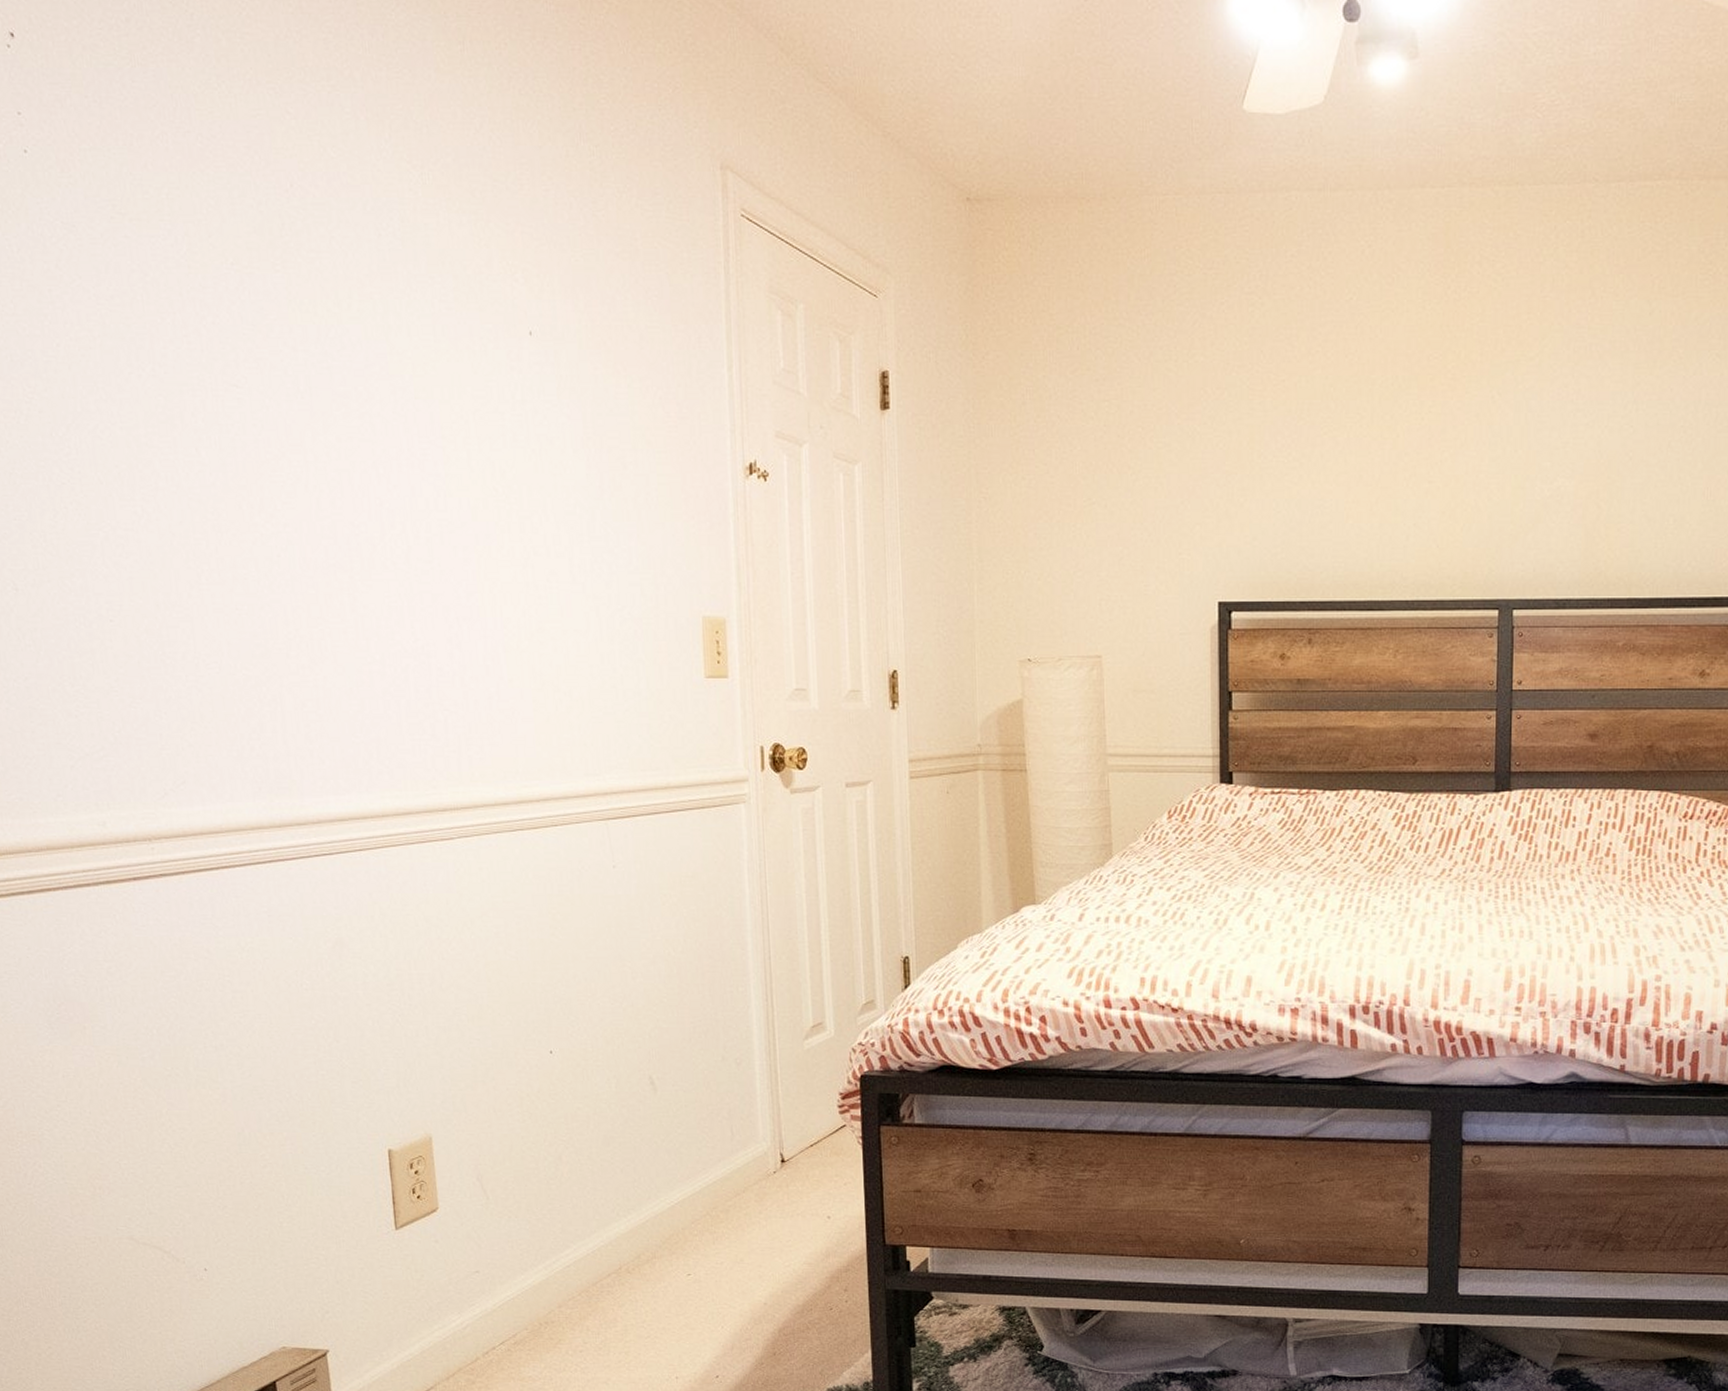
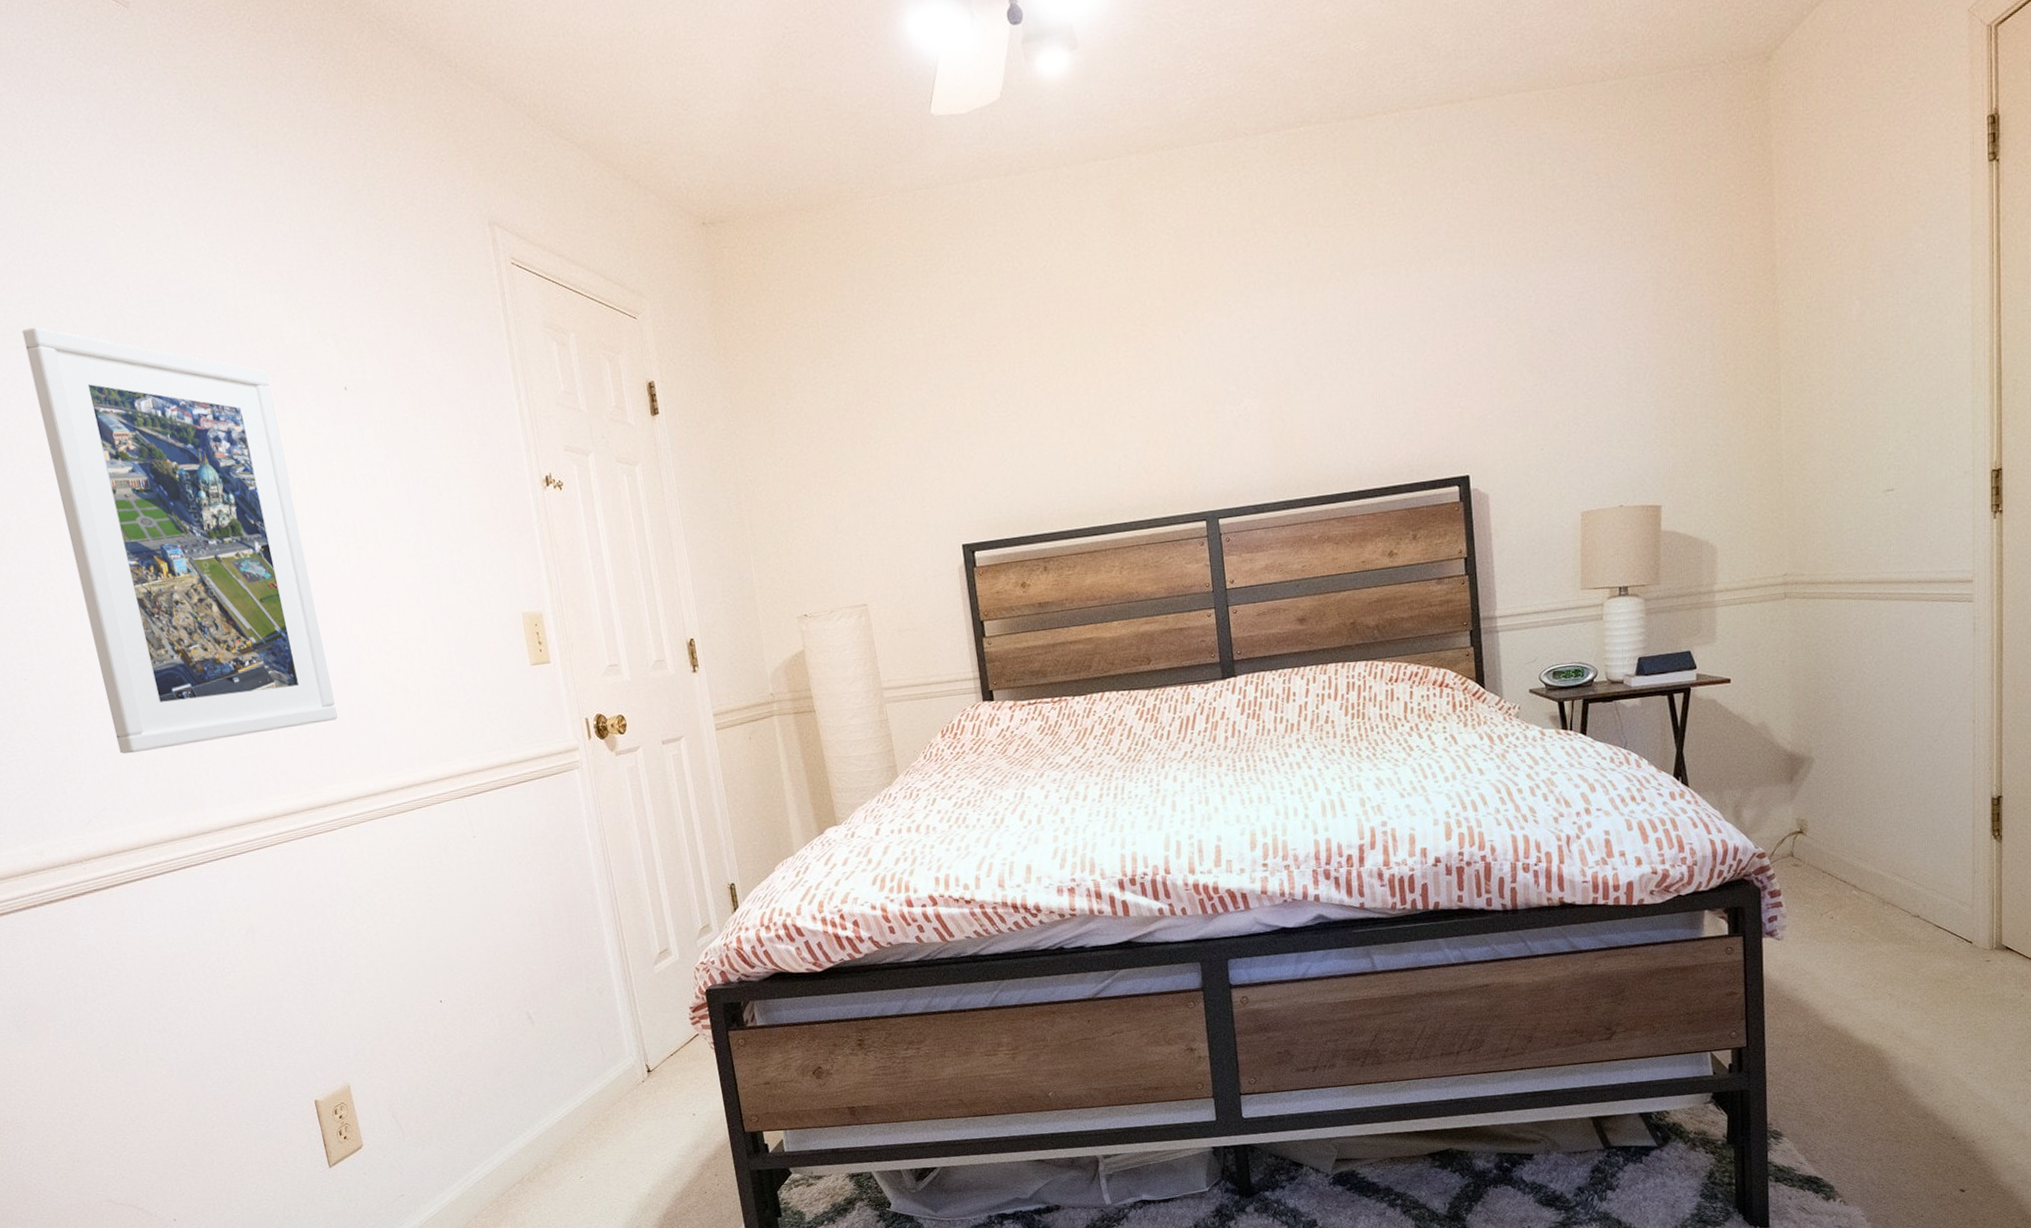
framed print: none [160,215,473,722] -> present [22,326,338,755]

